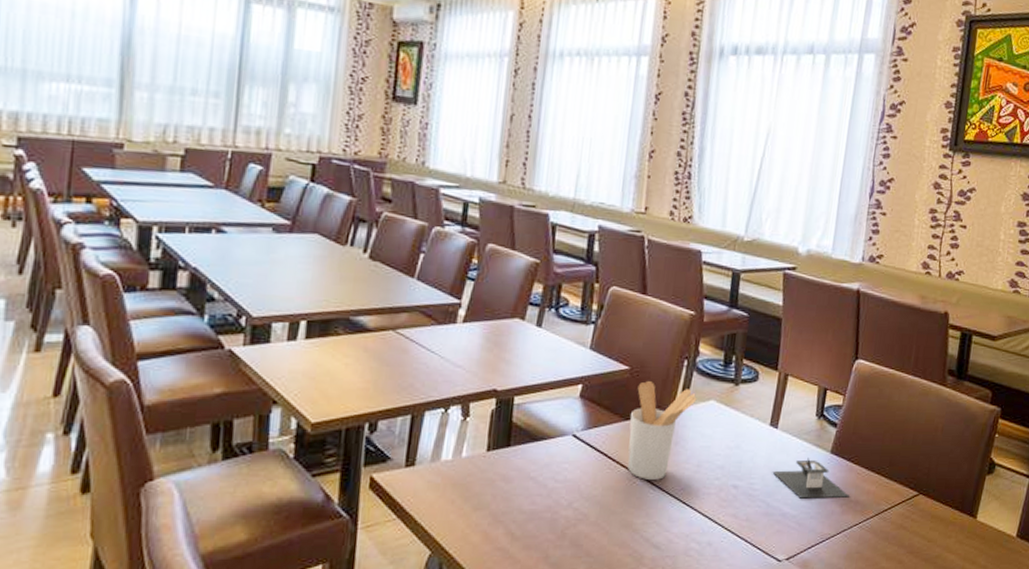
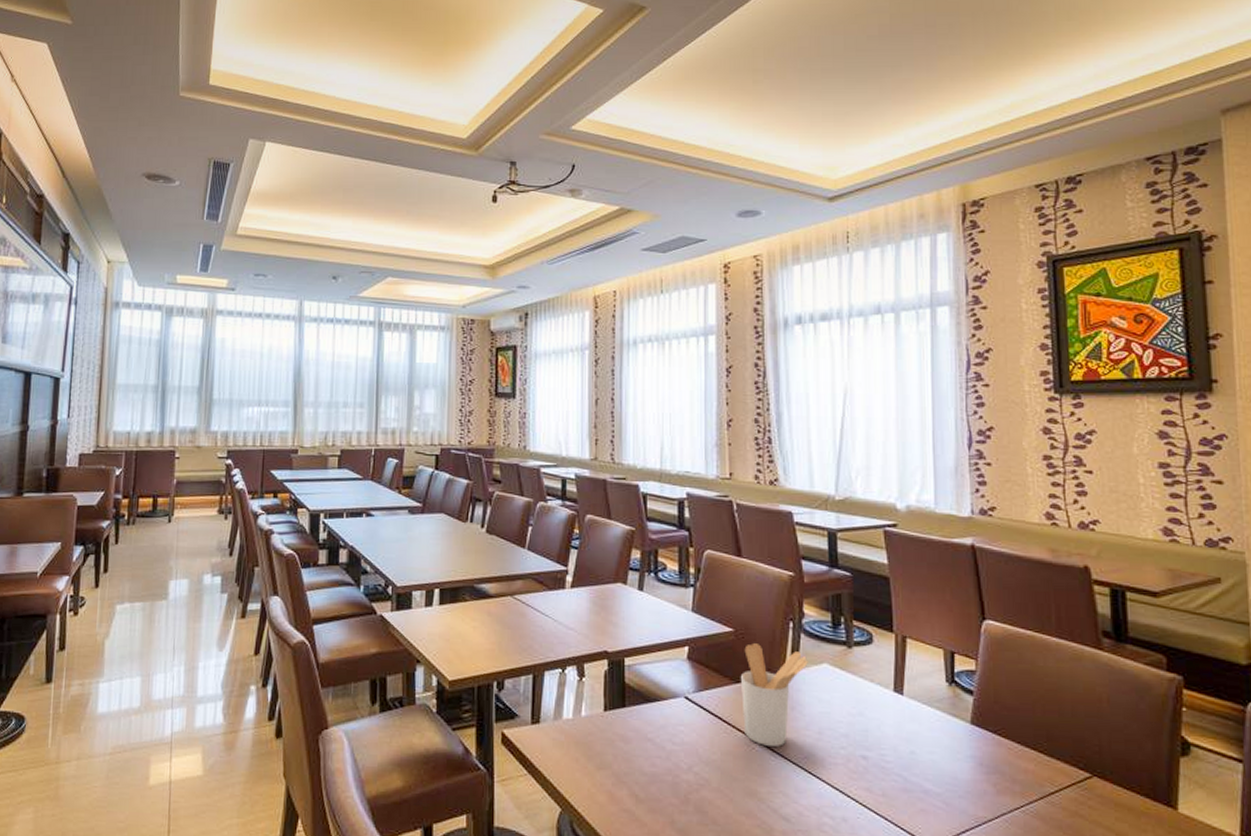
architectural model: present [772,458,849,499] -> none [905,728,1002,776]

